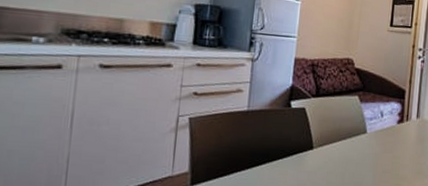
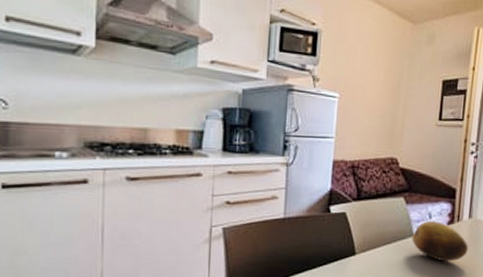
fruit: none [365,119,416,159] -> present [412,221,468,262]

